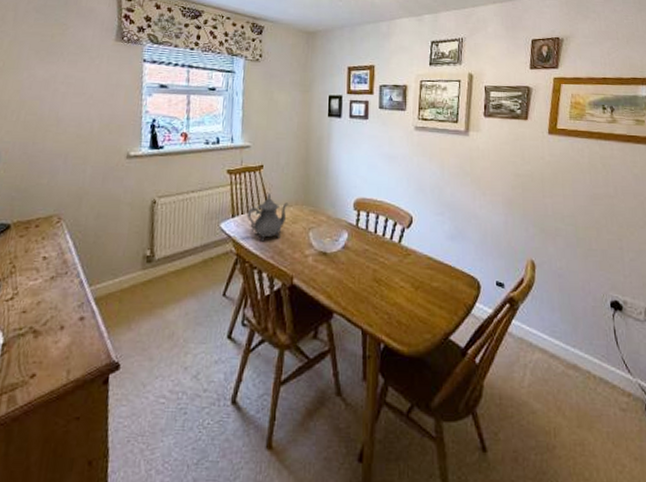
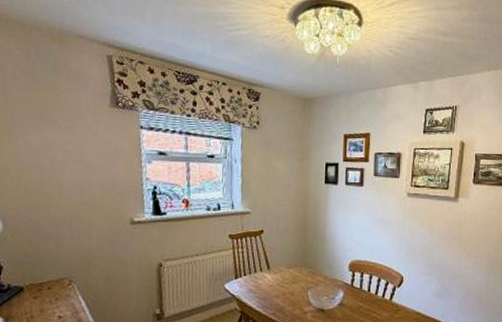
teapot: present [247,192,289,242] -> none [249,255,288,301]

